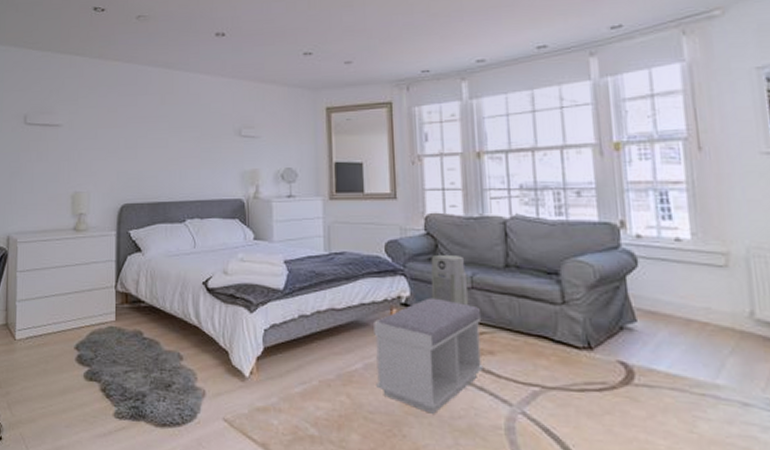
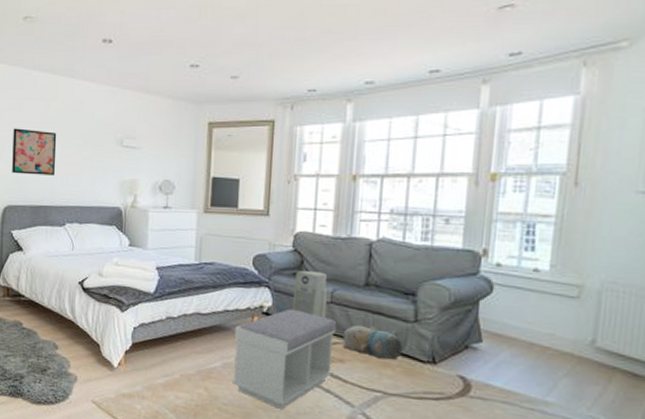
wall art: none [128,124,174,171] -> present [12,128,57,176]
plush toy: none [489,311,556,349] -> present [342,325,404,361]

